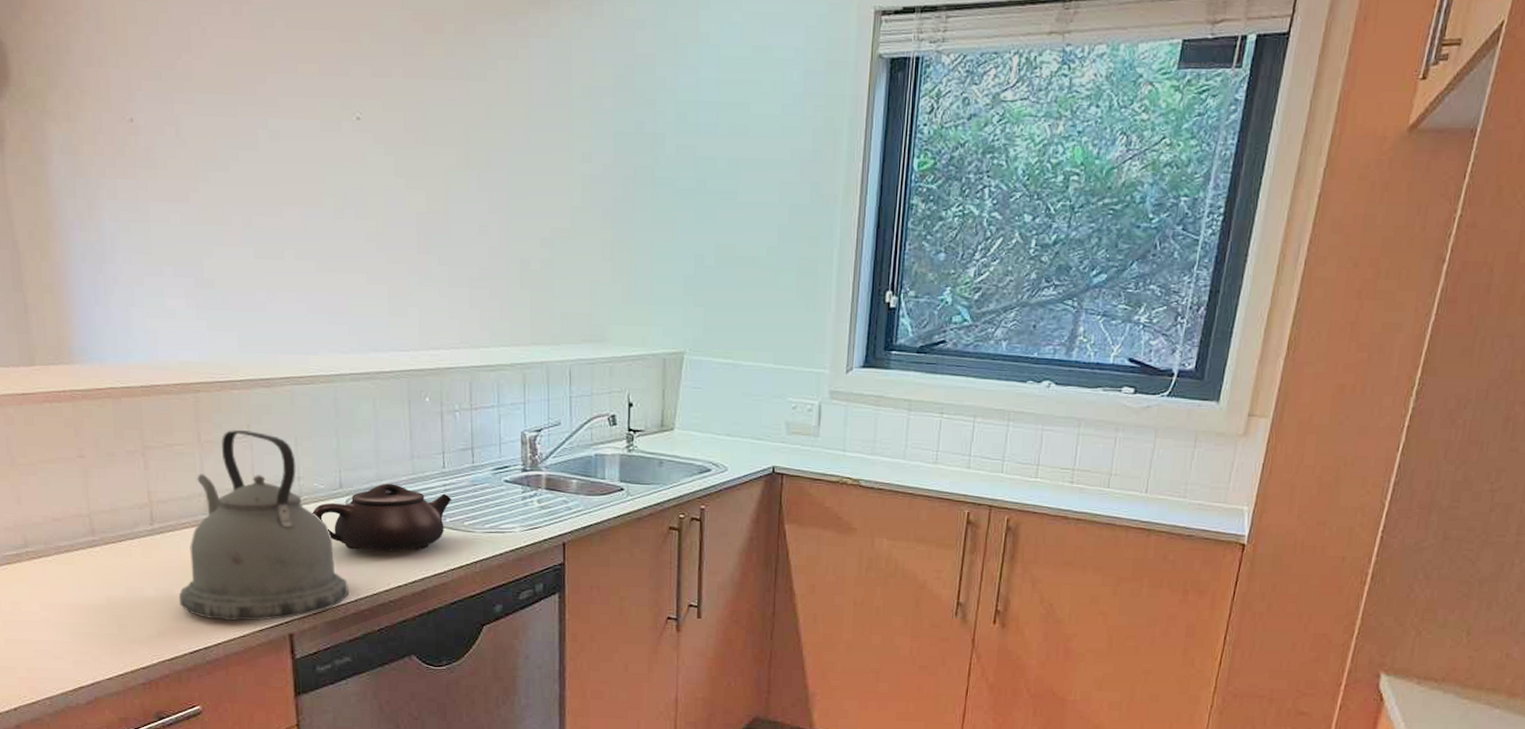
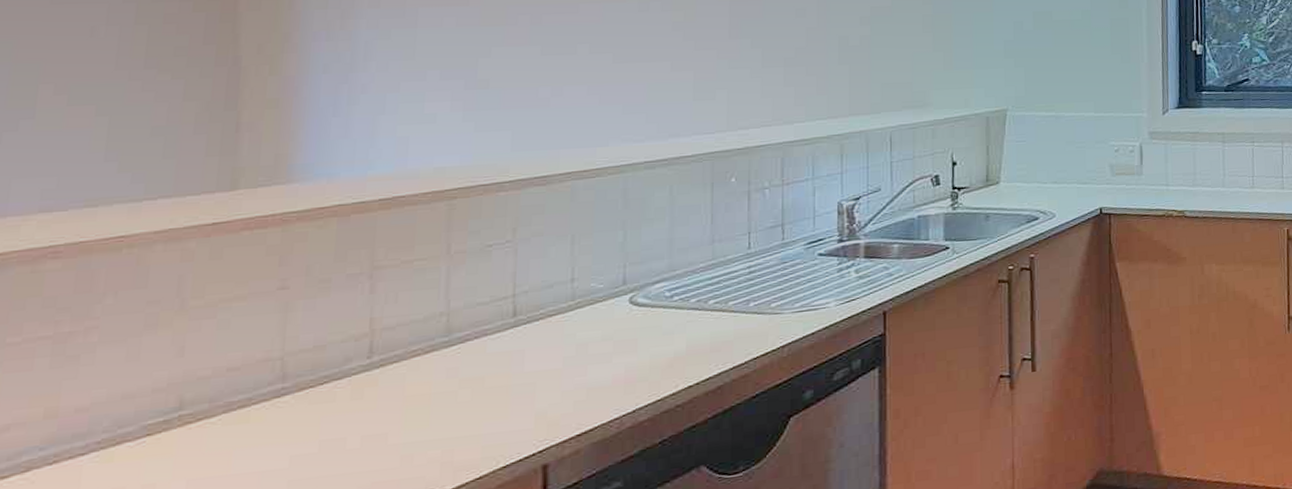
kettle: present [179,430,349,621] -> none [395,234,627,463]
teapot: present [312,483,452,551] -> none [586,272,758,353]

